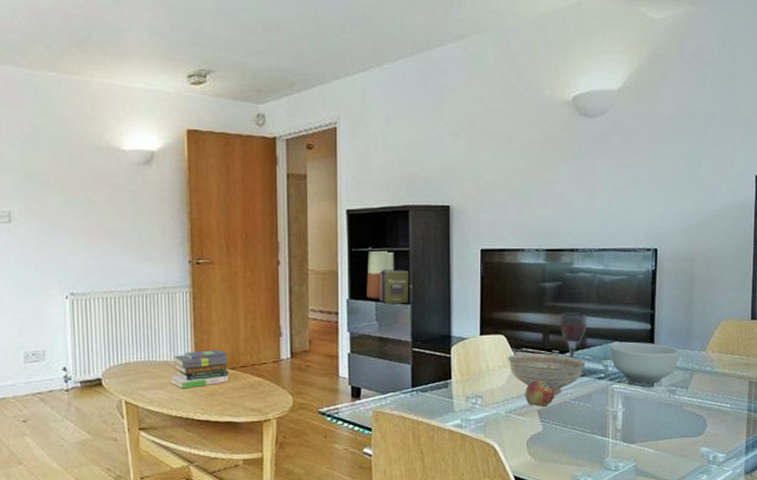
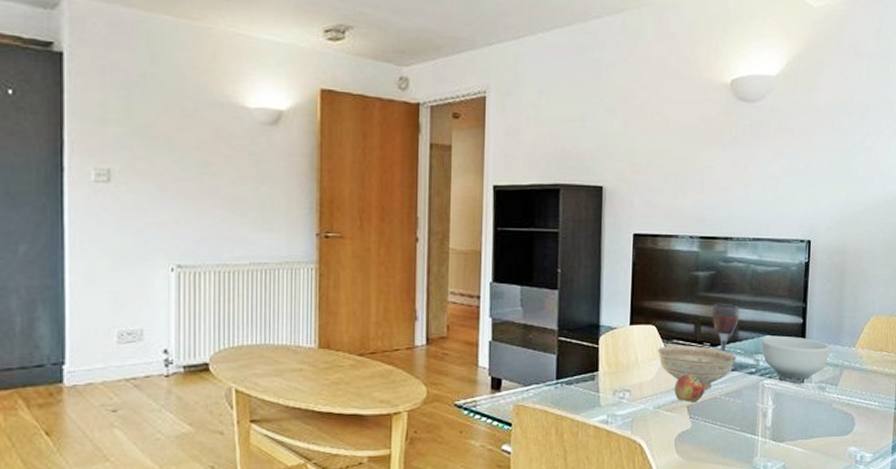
books: present [170,349,229,389] -> none [288,333,356,377]
vase: present [366,247,394,300] -> none [511,227,542,284]
books: present [379,269,410,305] -> none [525,252,558,289]

